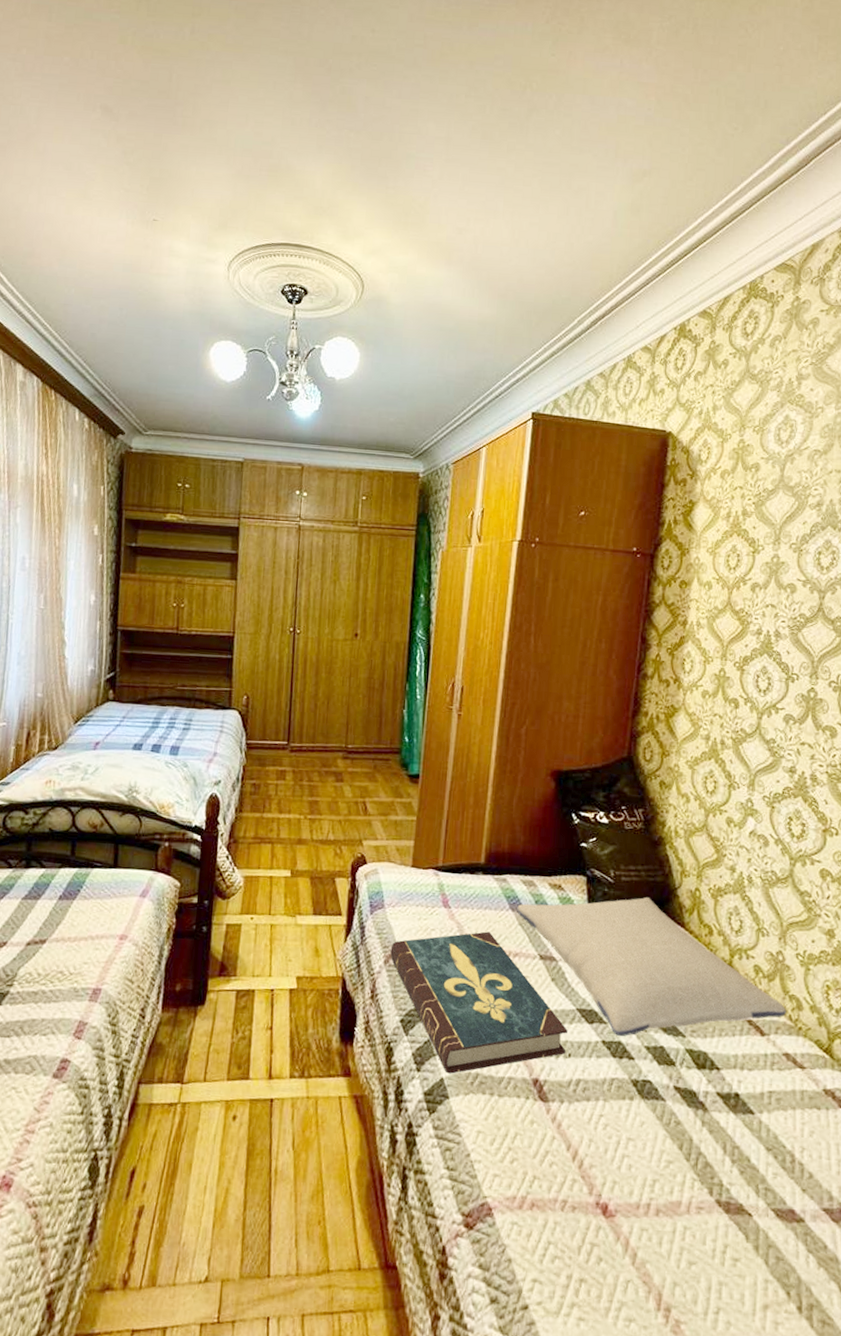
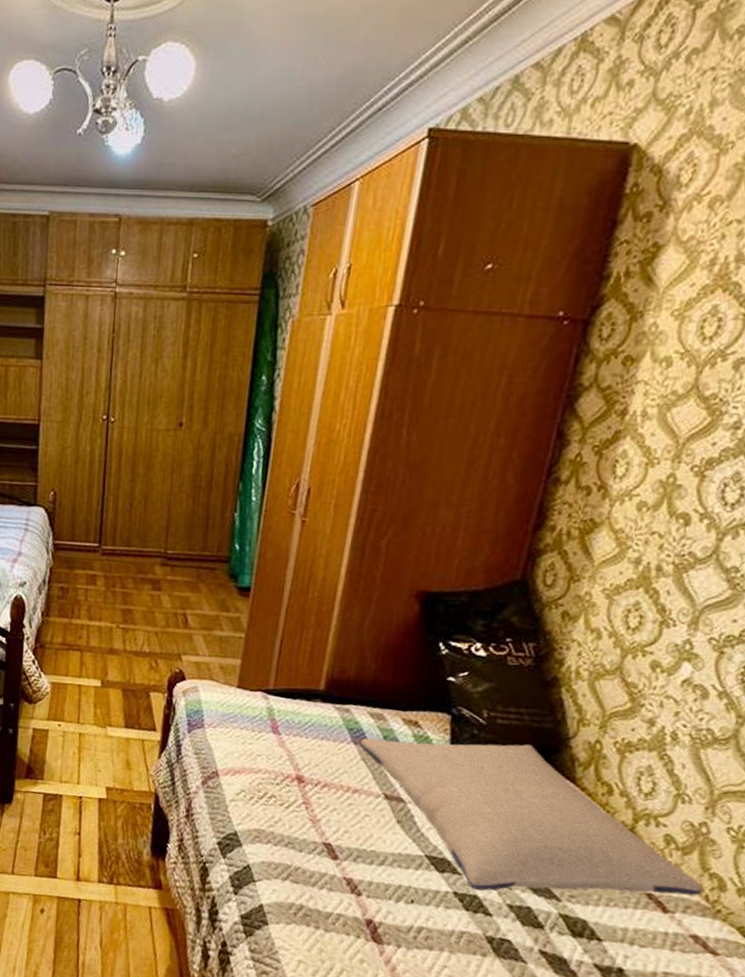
book: present [390,931,567,1074] -> none [209,762,412,902]

